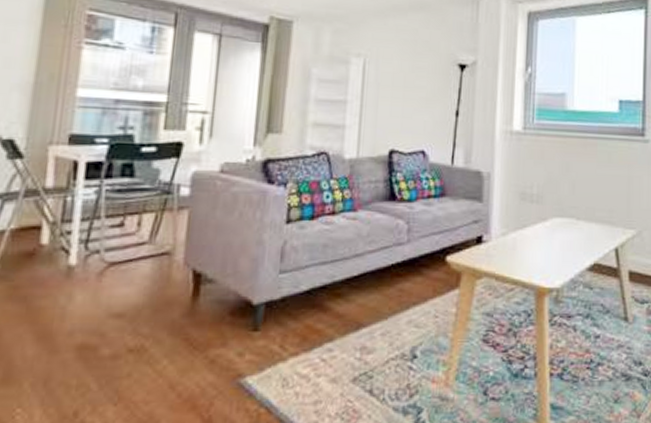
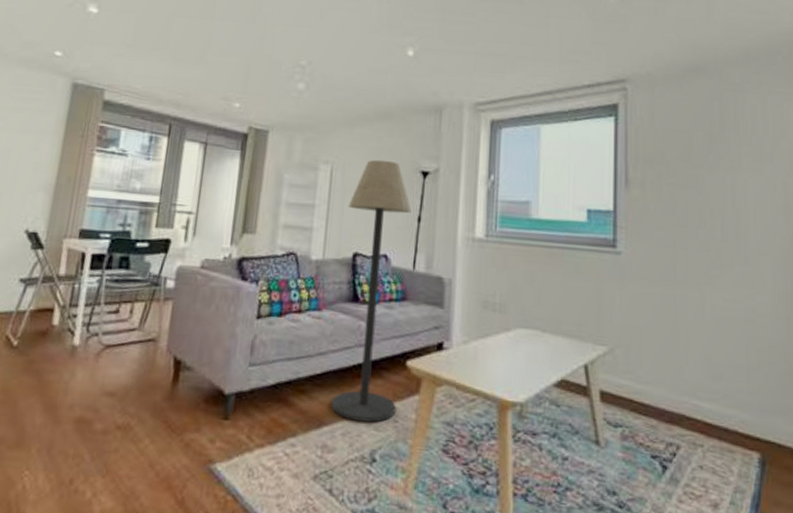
floor lamp: none [369,52,449,320] -> present [331,159,412,423]

